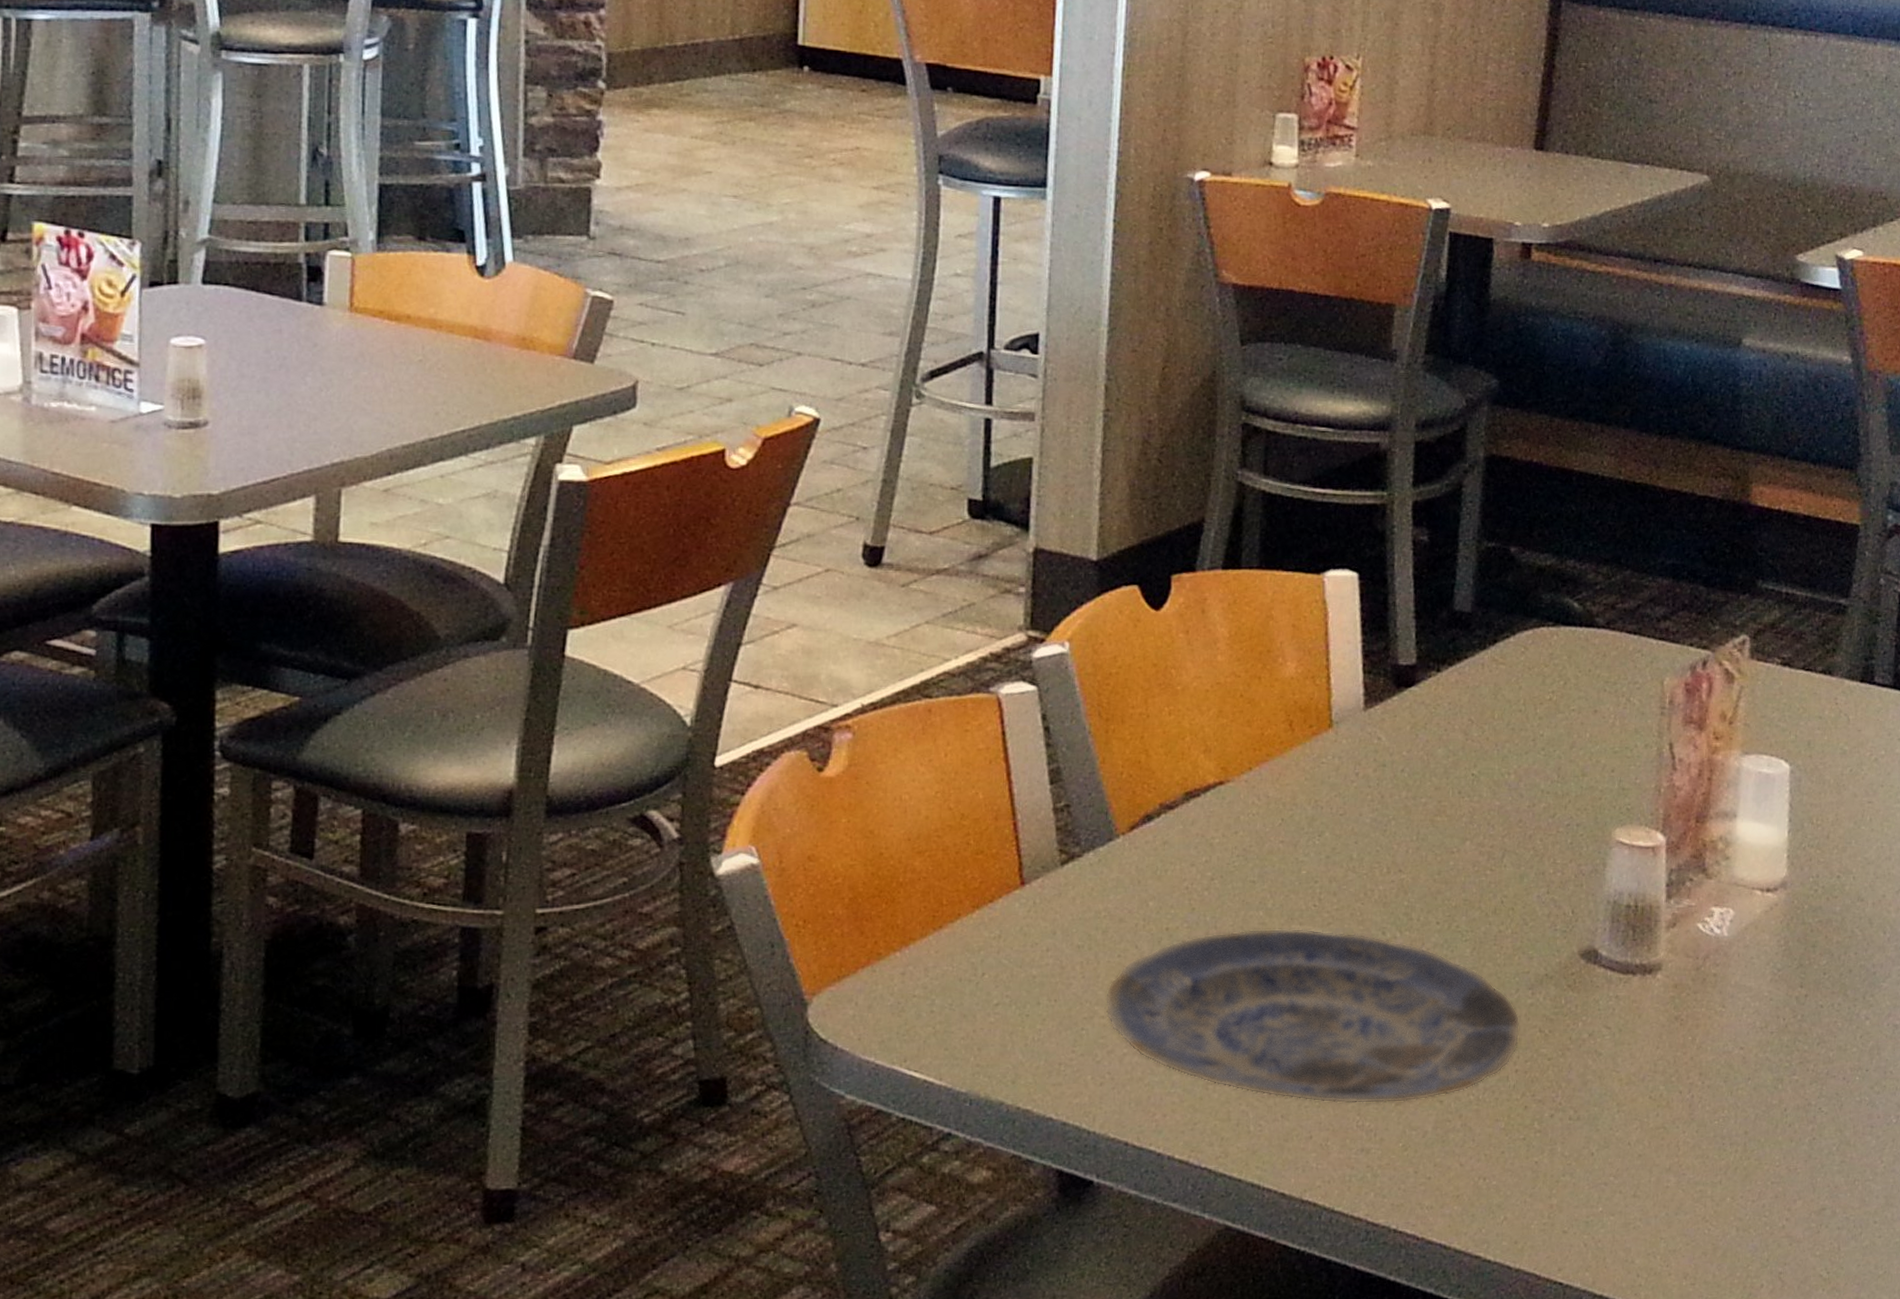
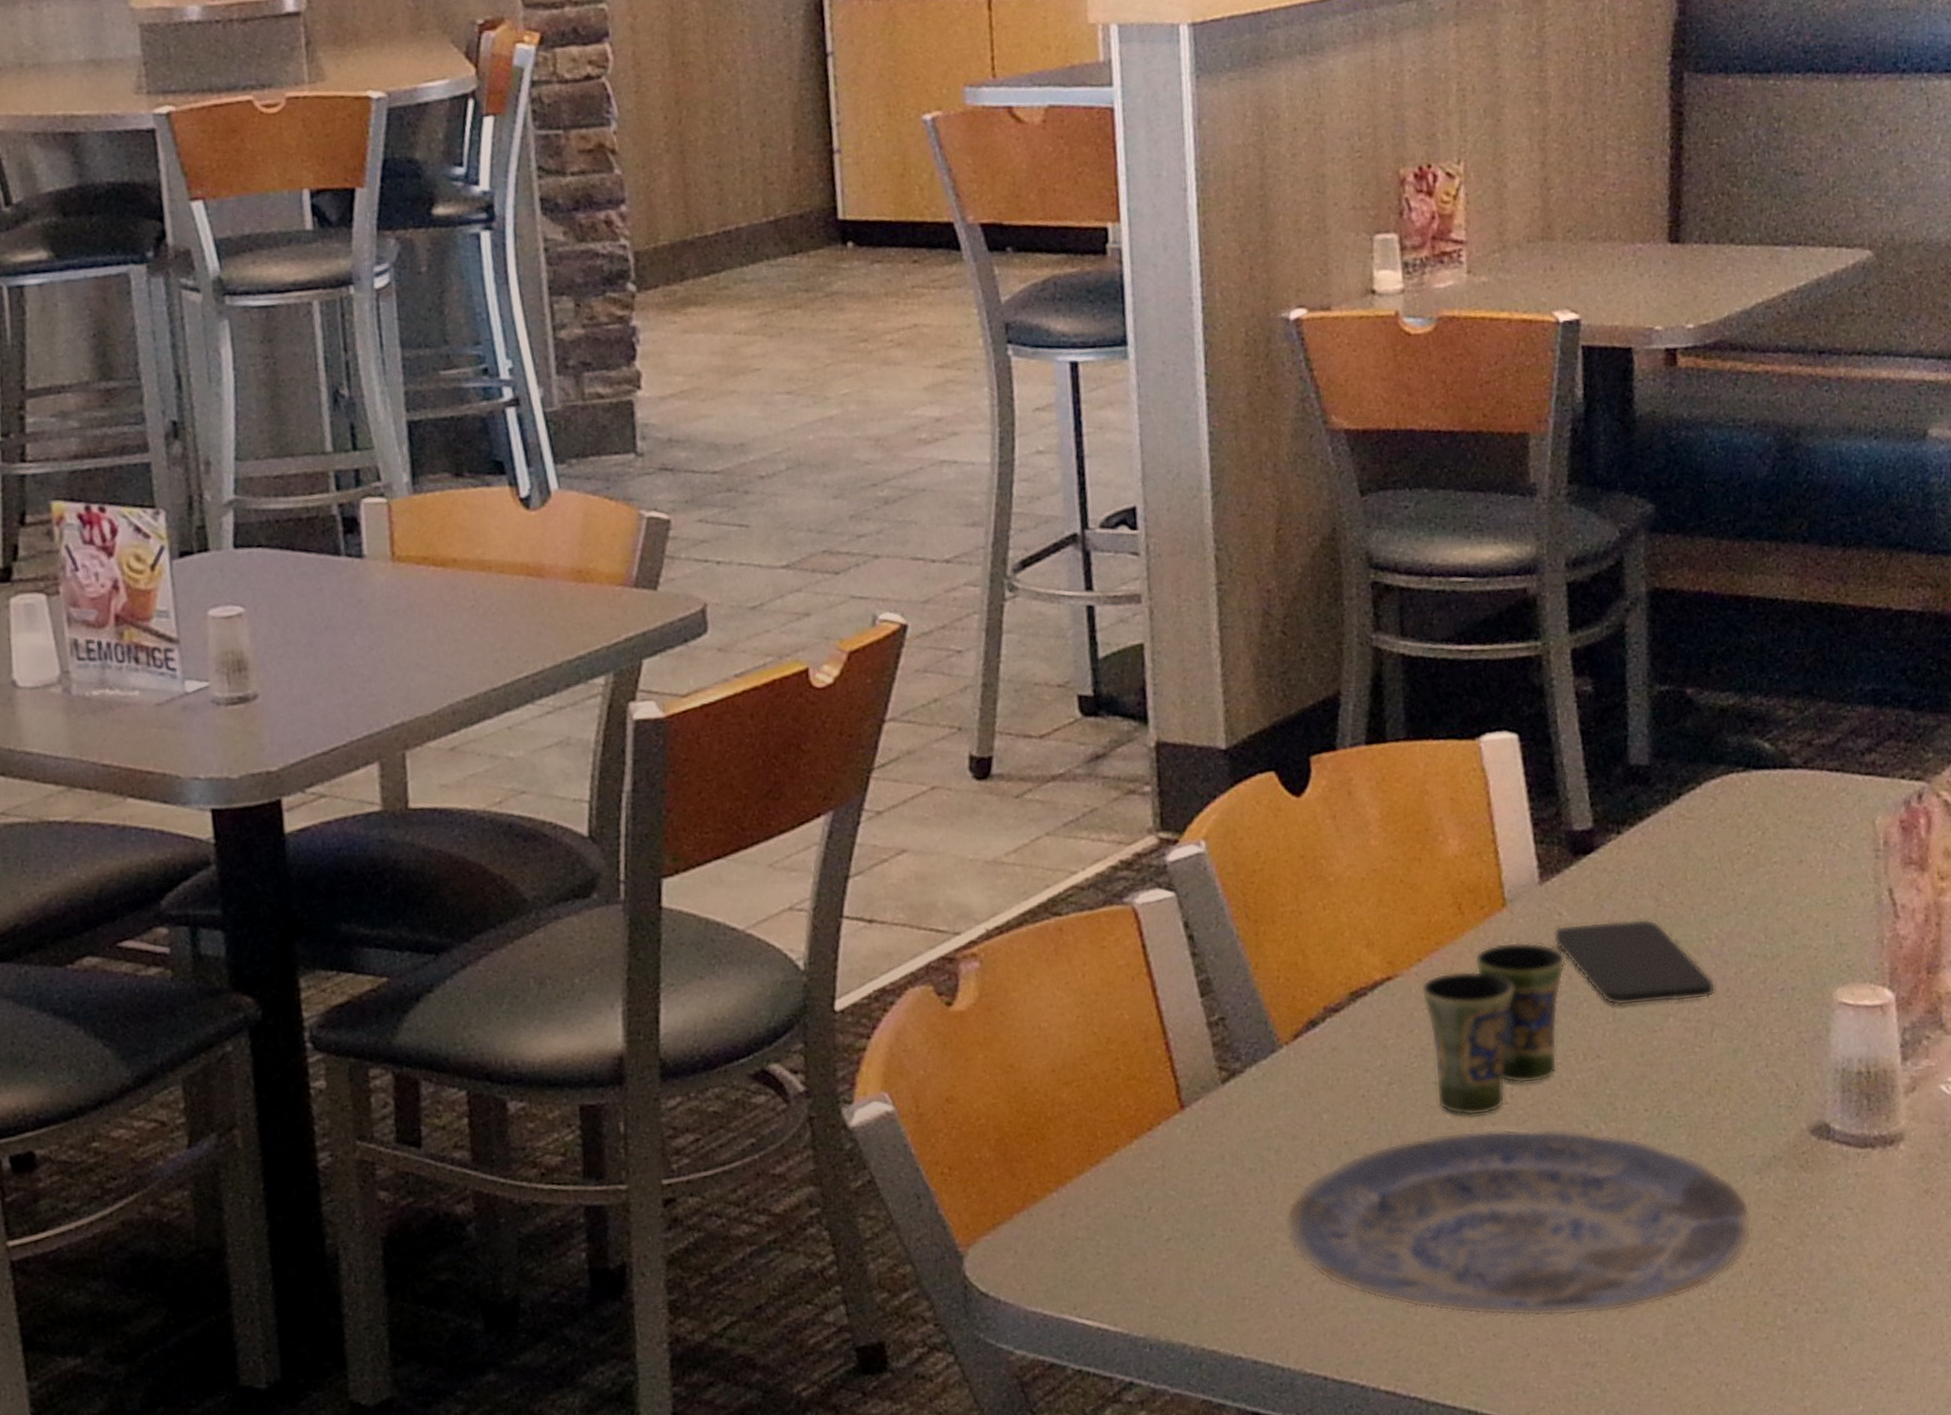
cup: none [1248,760,1381,915] -> present [1420,942,1567,1116]
smartphone: none [1372,749,1510,828] -> present [1553,918,1716,1006]

